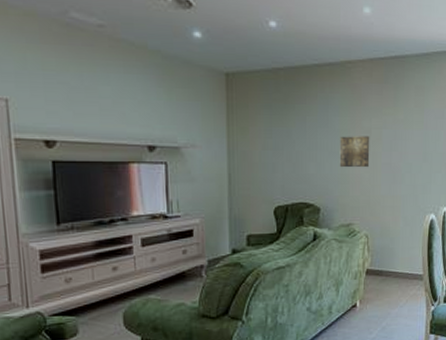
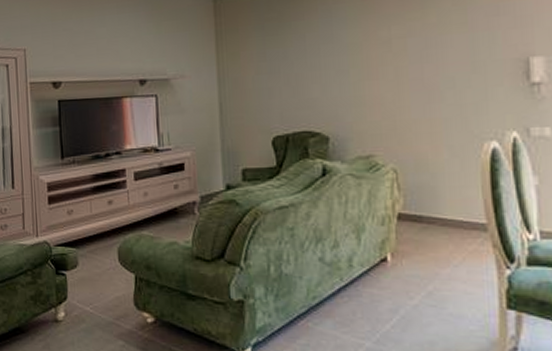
wall art: present [339,136,370,168] -> none [349,48,393,89]

